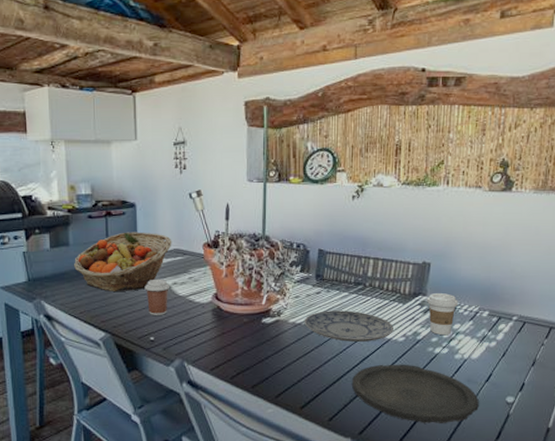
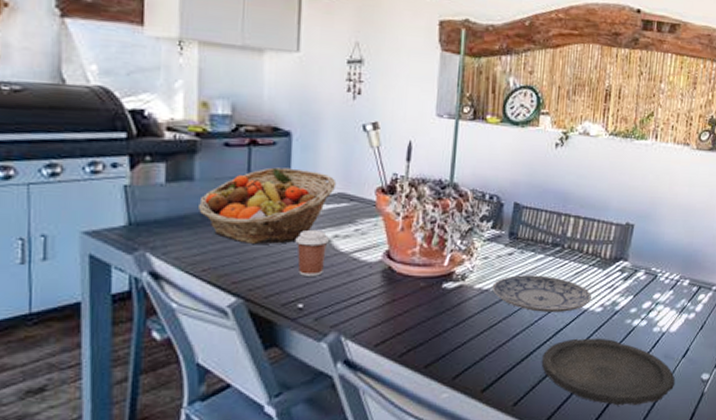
coffee cup: present [427,293,458,336] -> none [628,259,660,306]

